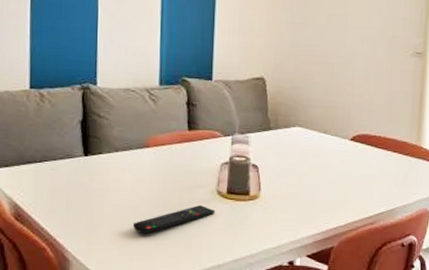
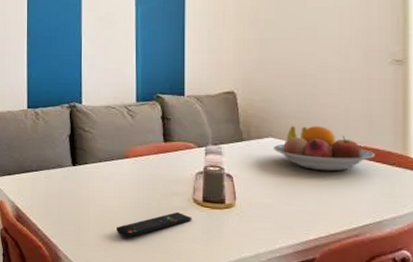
fruit bowl: none [299,115,393,161] -> present [272,126,375,172]

